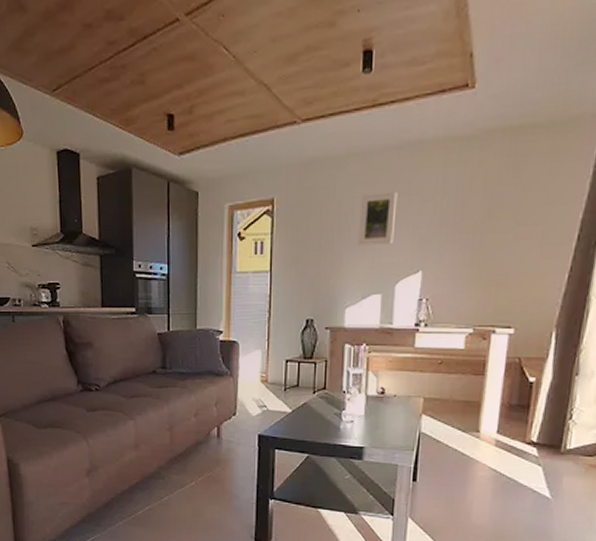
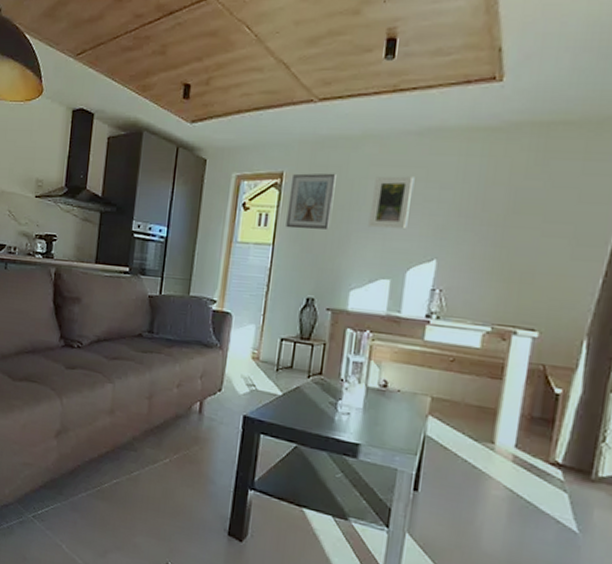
picture frame: none [281,195,325,254] -> present [286,173,337,230]

